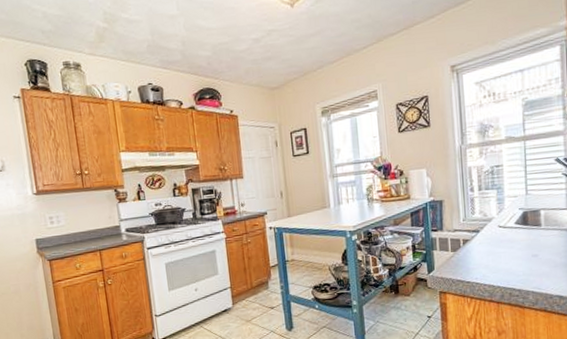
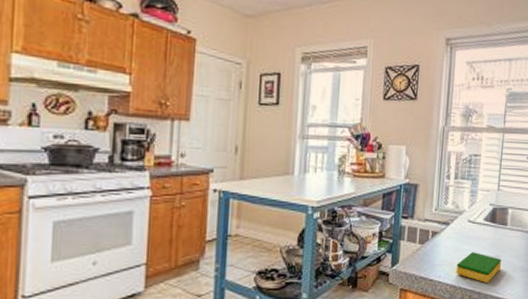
dish sponge: none [492,253,540,281] -> present [456,252,501,284]

